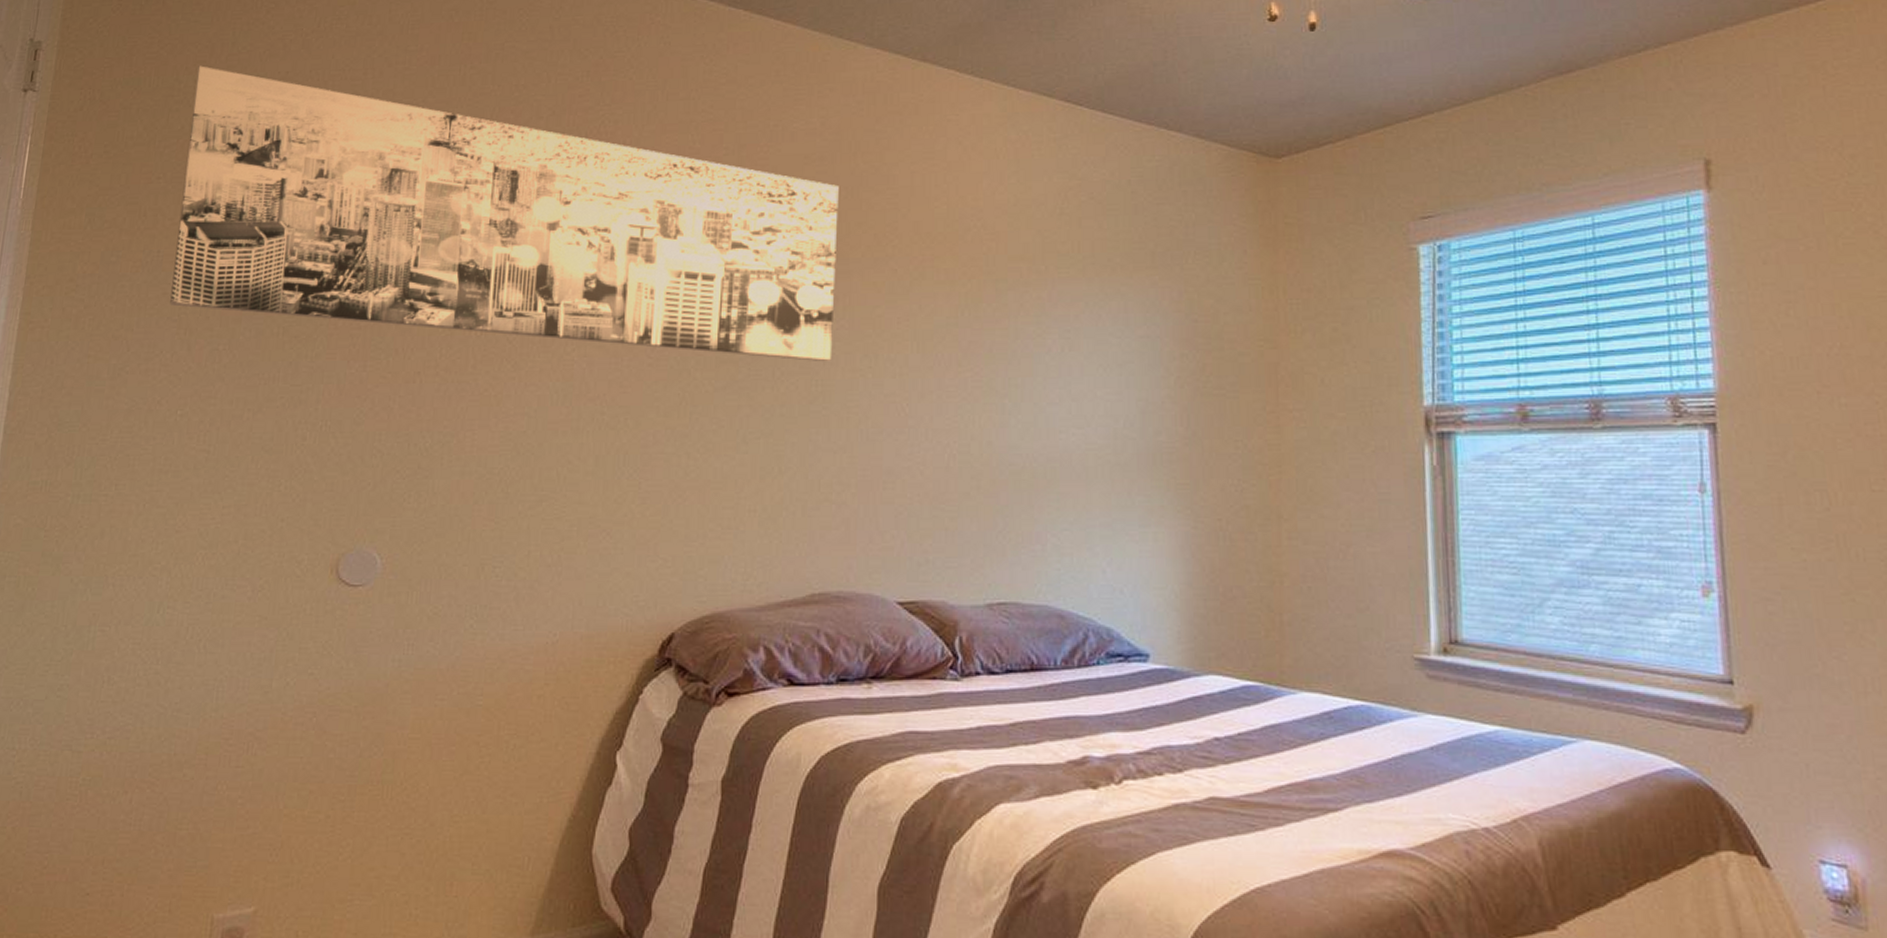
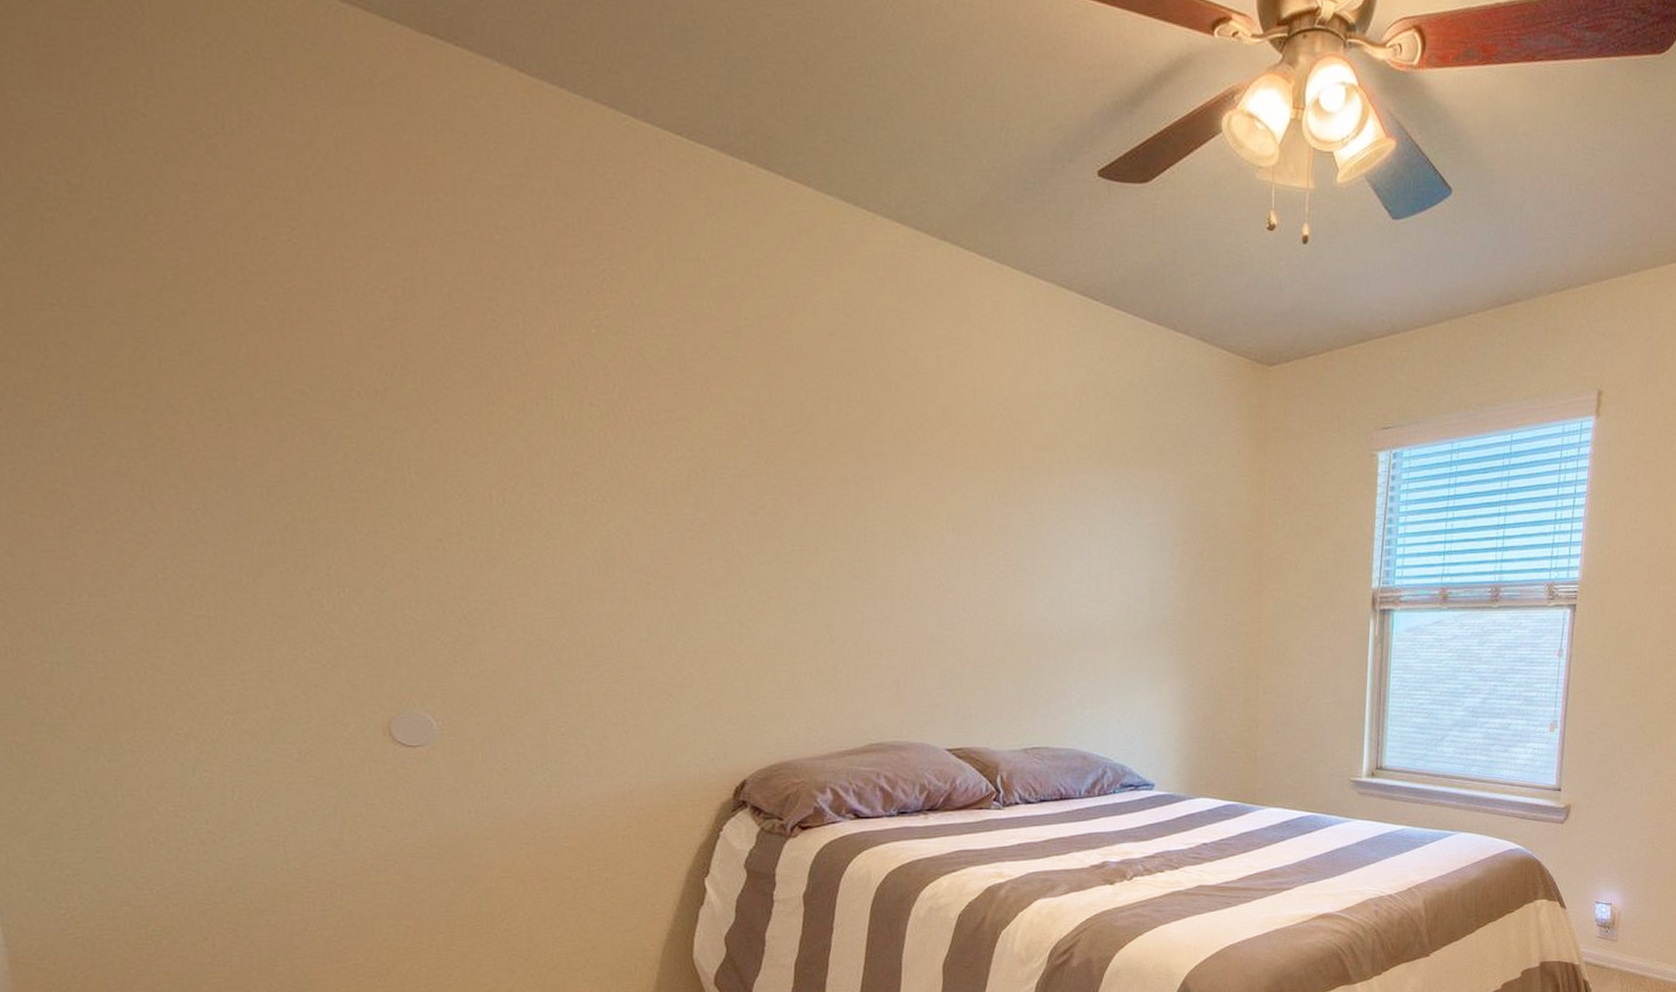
wall art: present [170,65,839,361] -> none [66,163,872,539]

